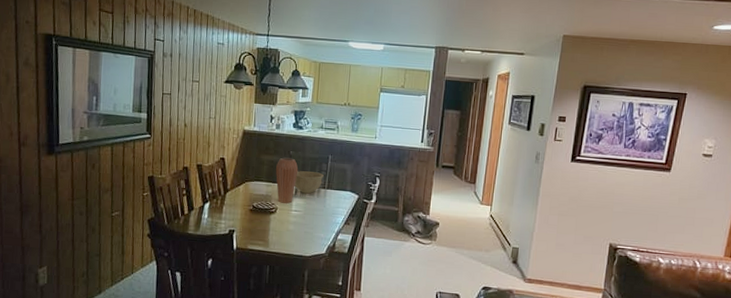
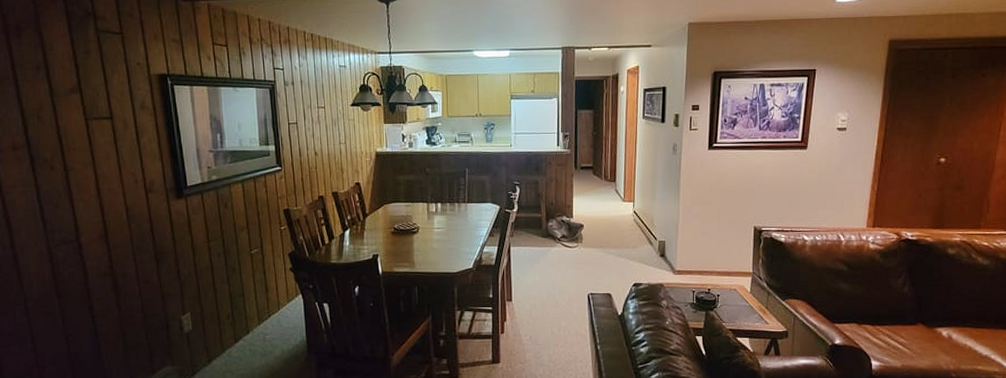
vase: present [275,157,299,204] -> none [413,175,437,222]
bowl: present [294,171,324,194] -> none [434,187,463,210]

